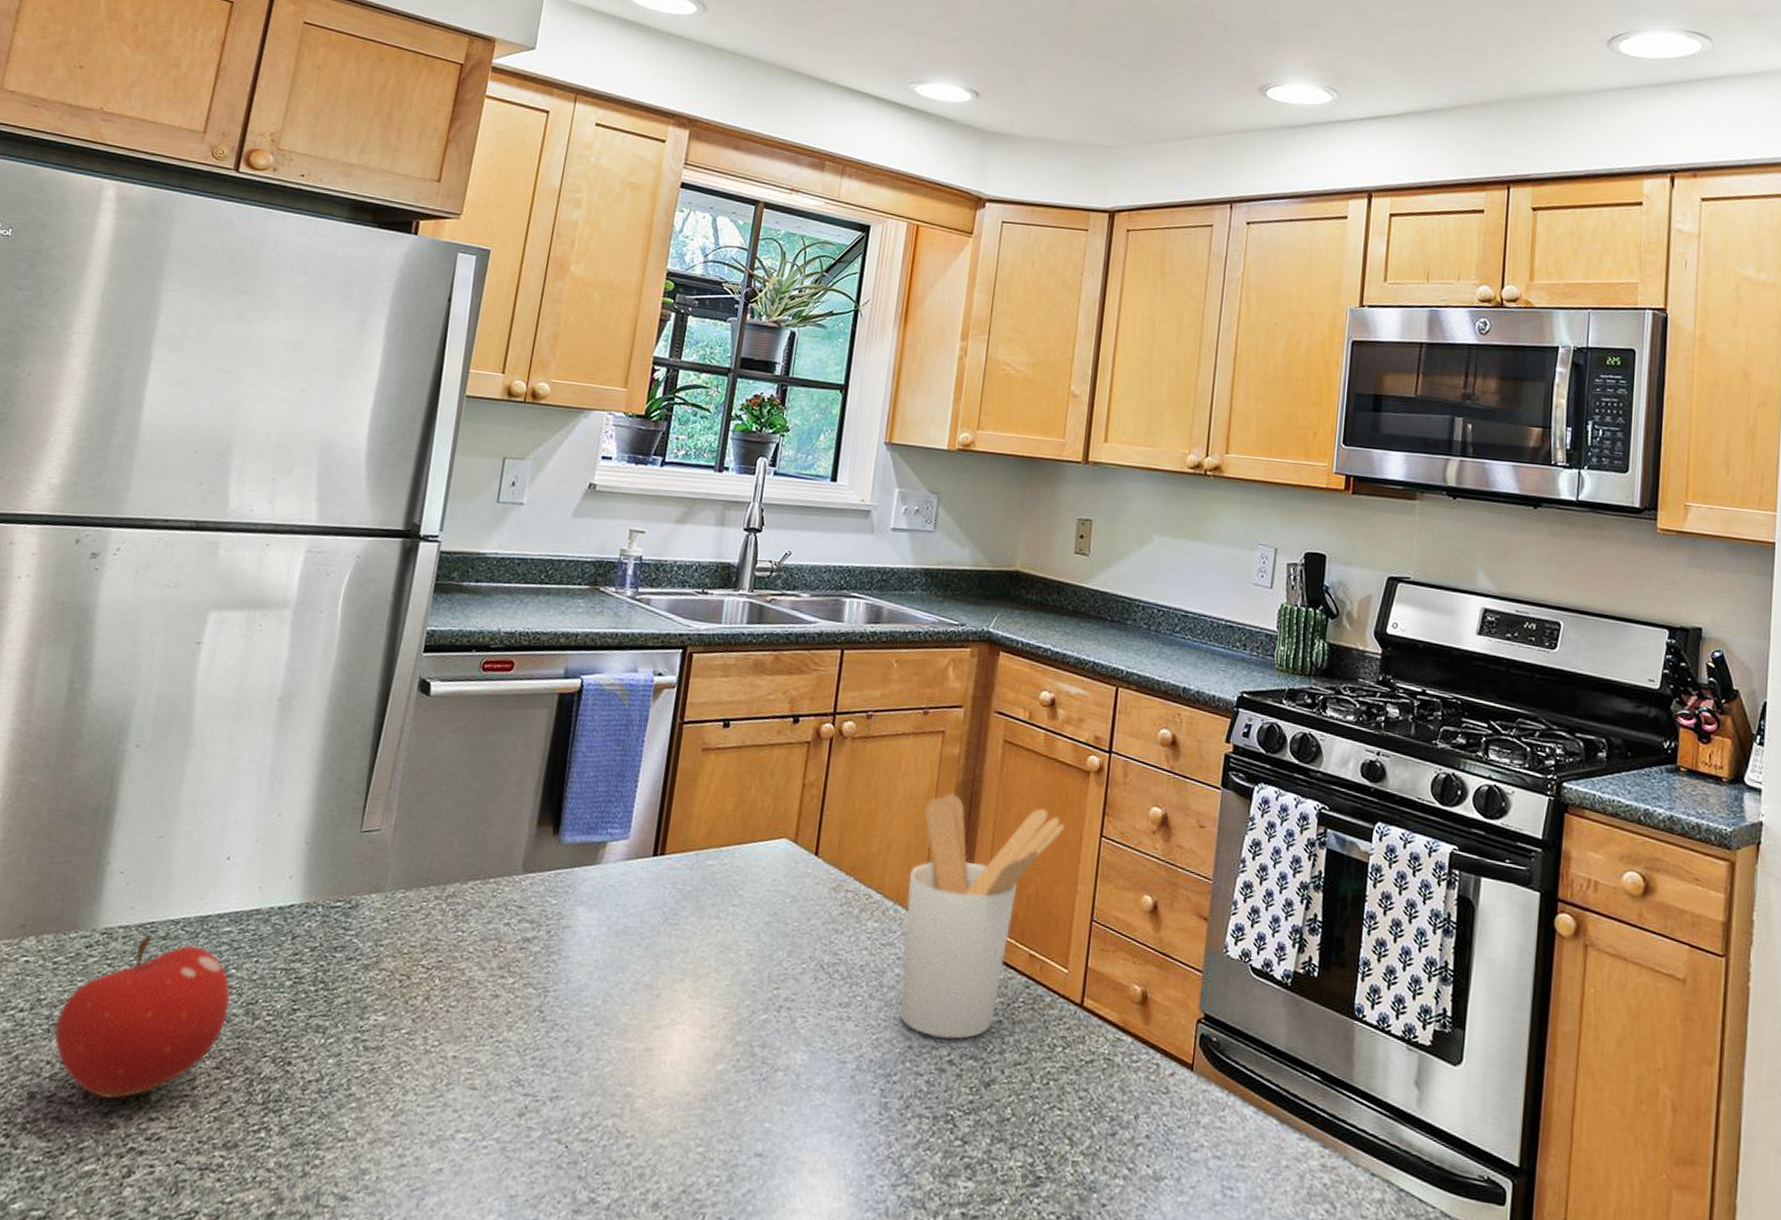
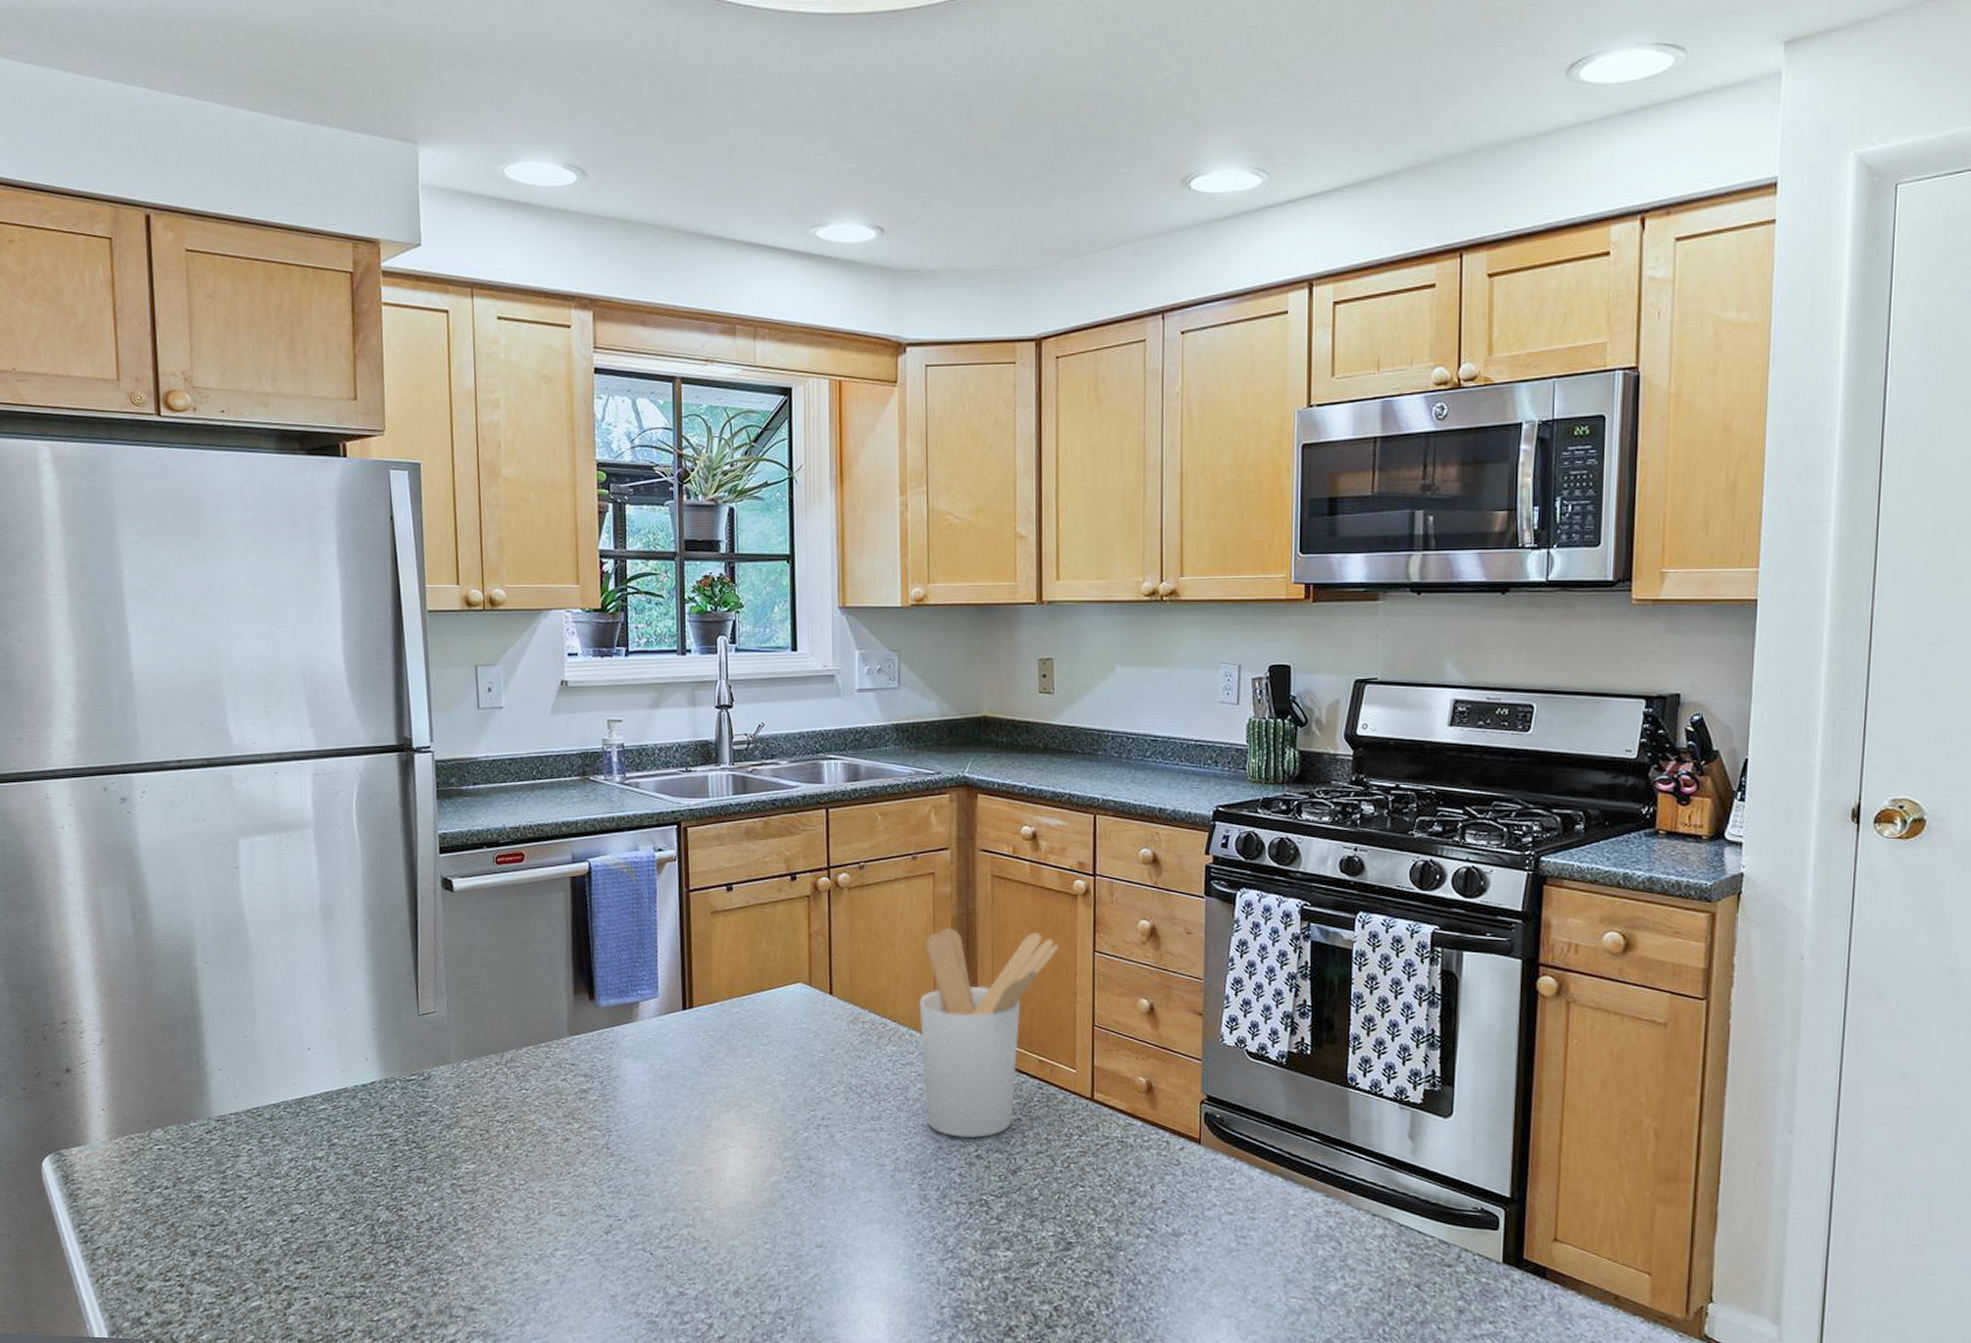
fruit: present [55,934,230,1099] -> none [197,1117,340,1250]

